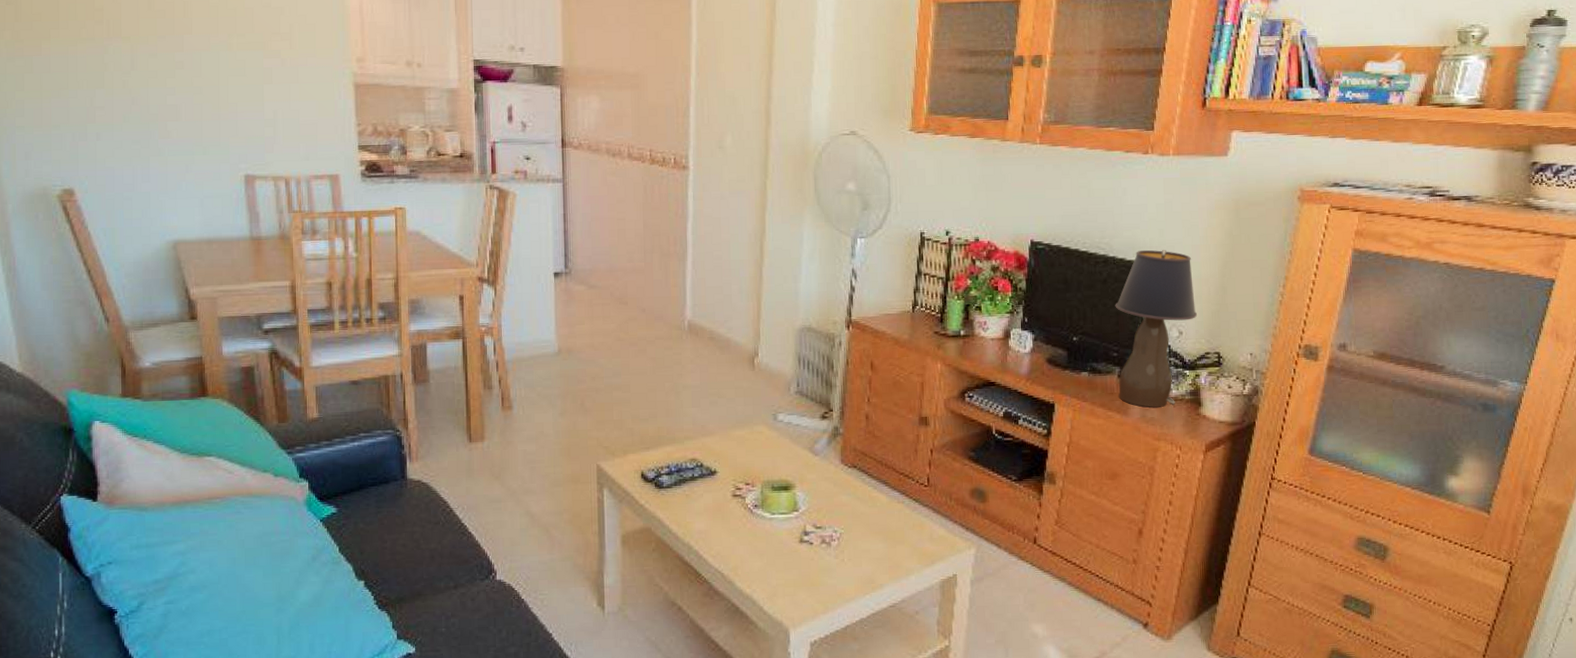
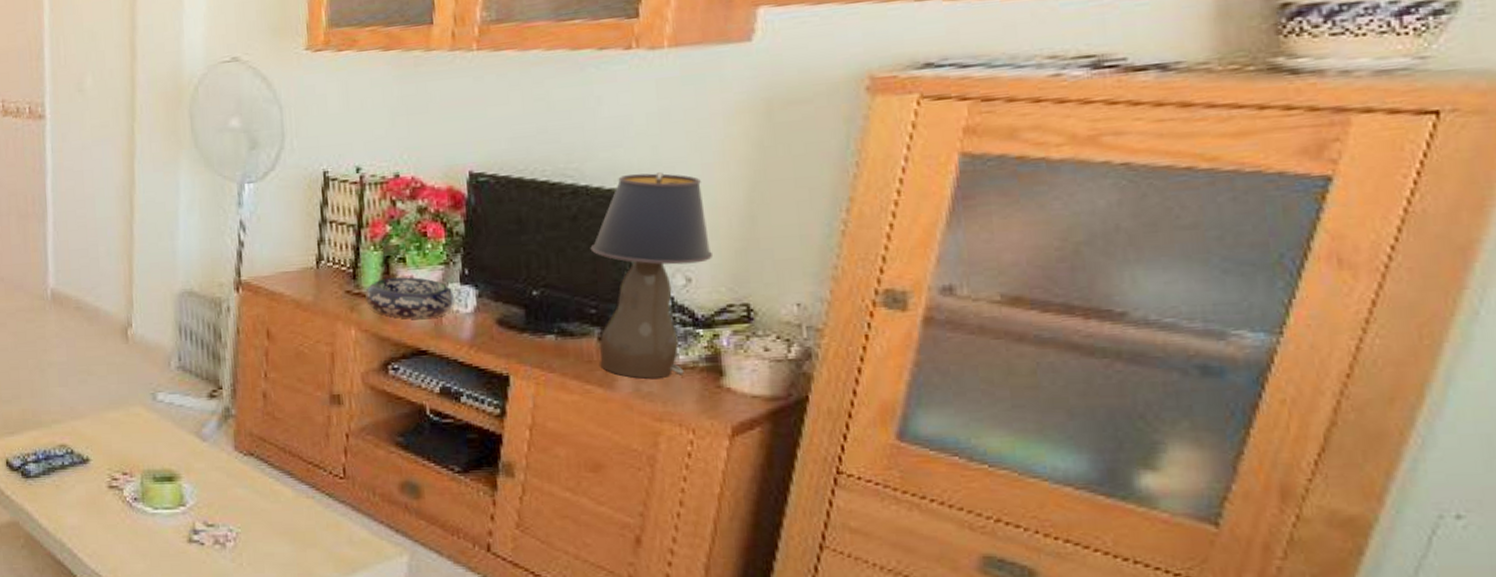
decorative bowl: none [950,322,1016,357] -> present [365,277,454,320]

